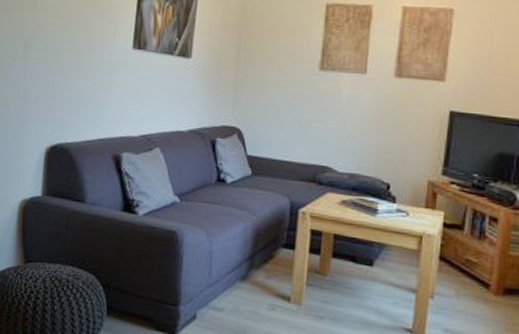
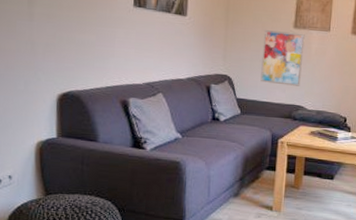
wall art: none [277,73,334,142] -> present [260,30,305,86]

